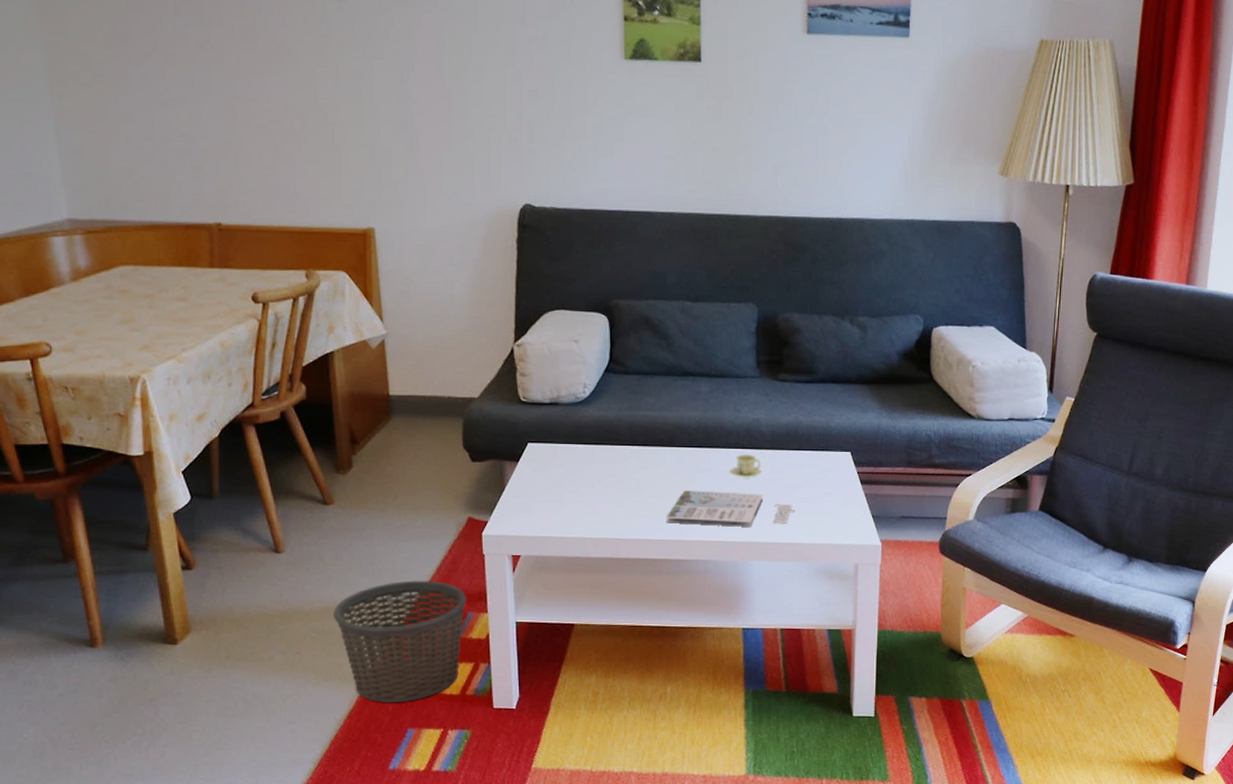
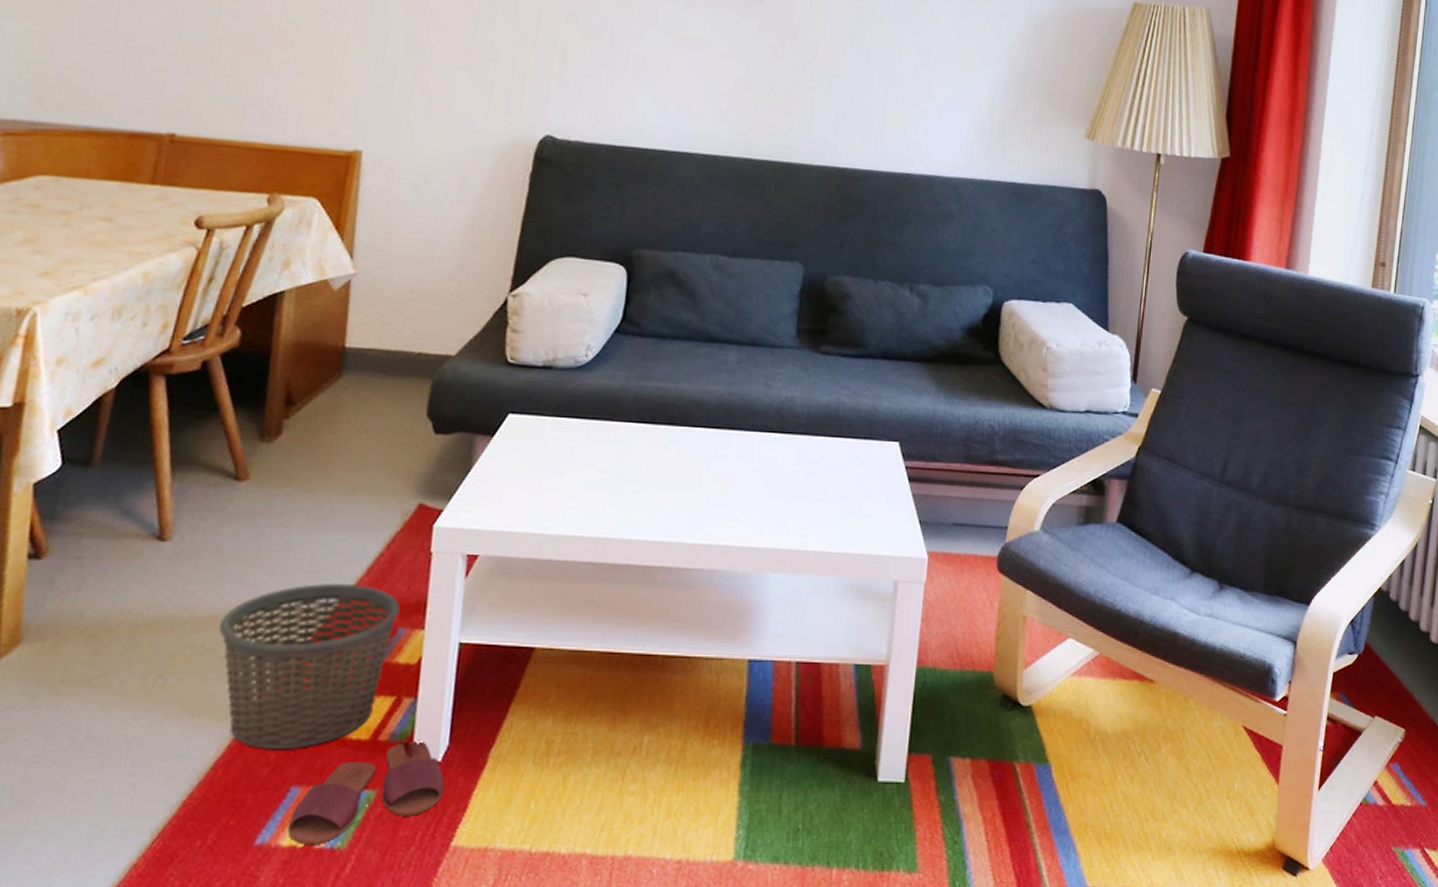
slippers: none [411,694,521,770] -> present [288,741,445,846]
magazine: present [667,490,795,527] -> none [668,480,827,529]
cup and saucer: present [729,454,762,477] -> none [752,439,791,468]

